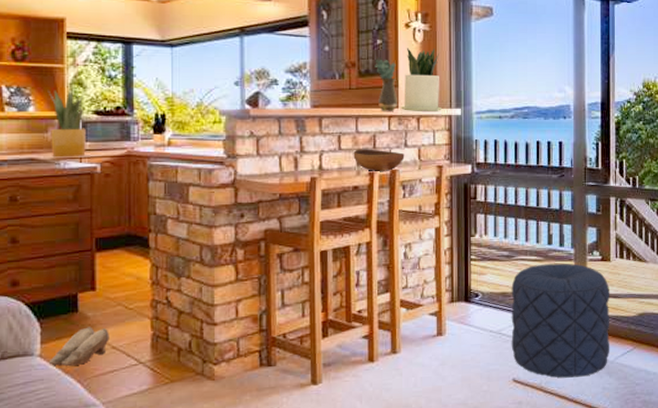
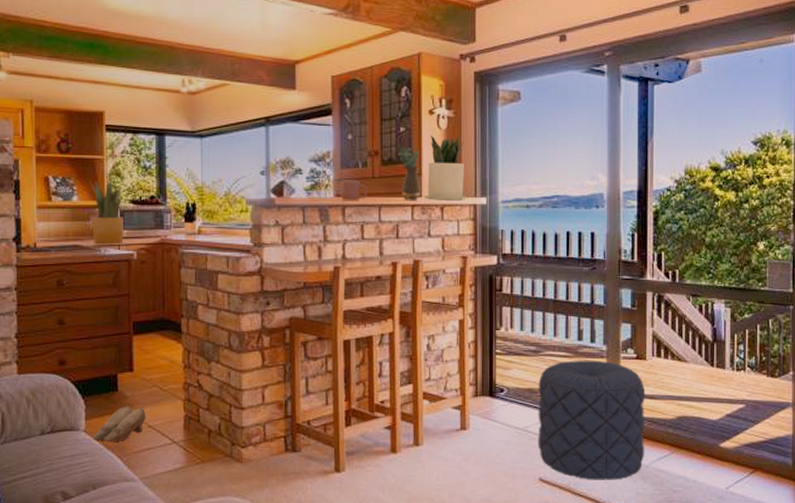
mug: none [317,91,344,114] -> present [340,180,367,203]
bowl: present [353,149,405,171] -> none [376,238,428,261]

